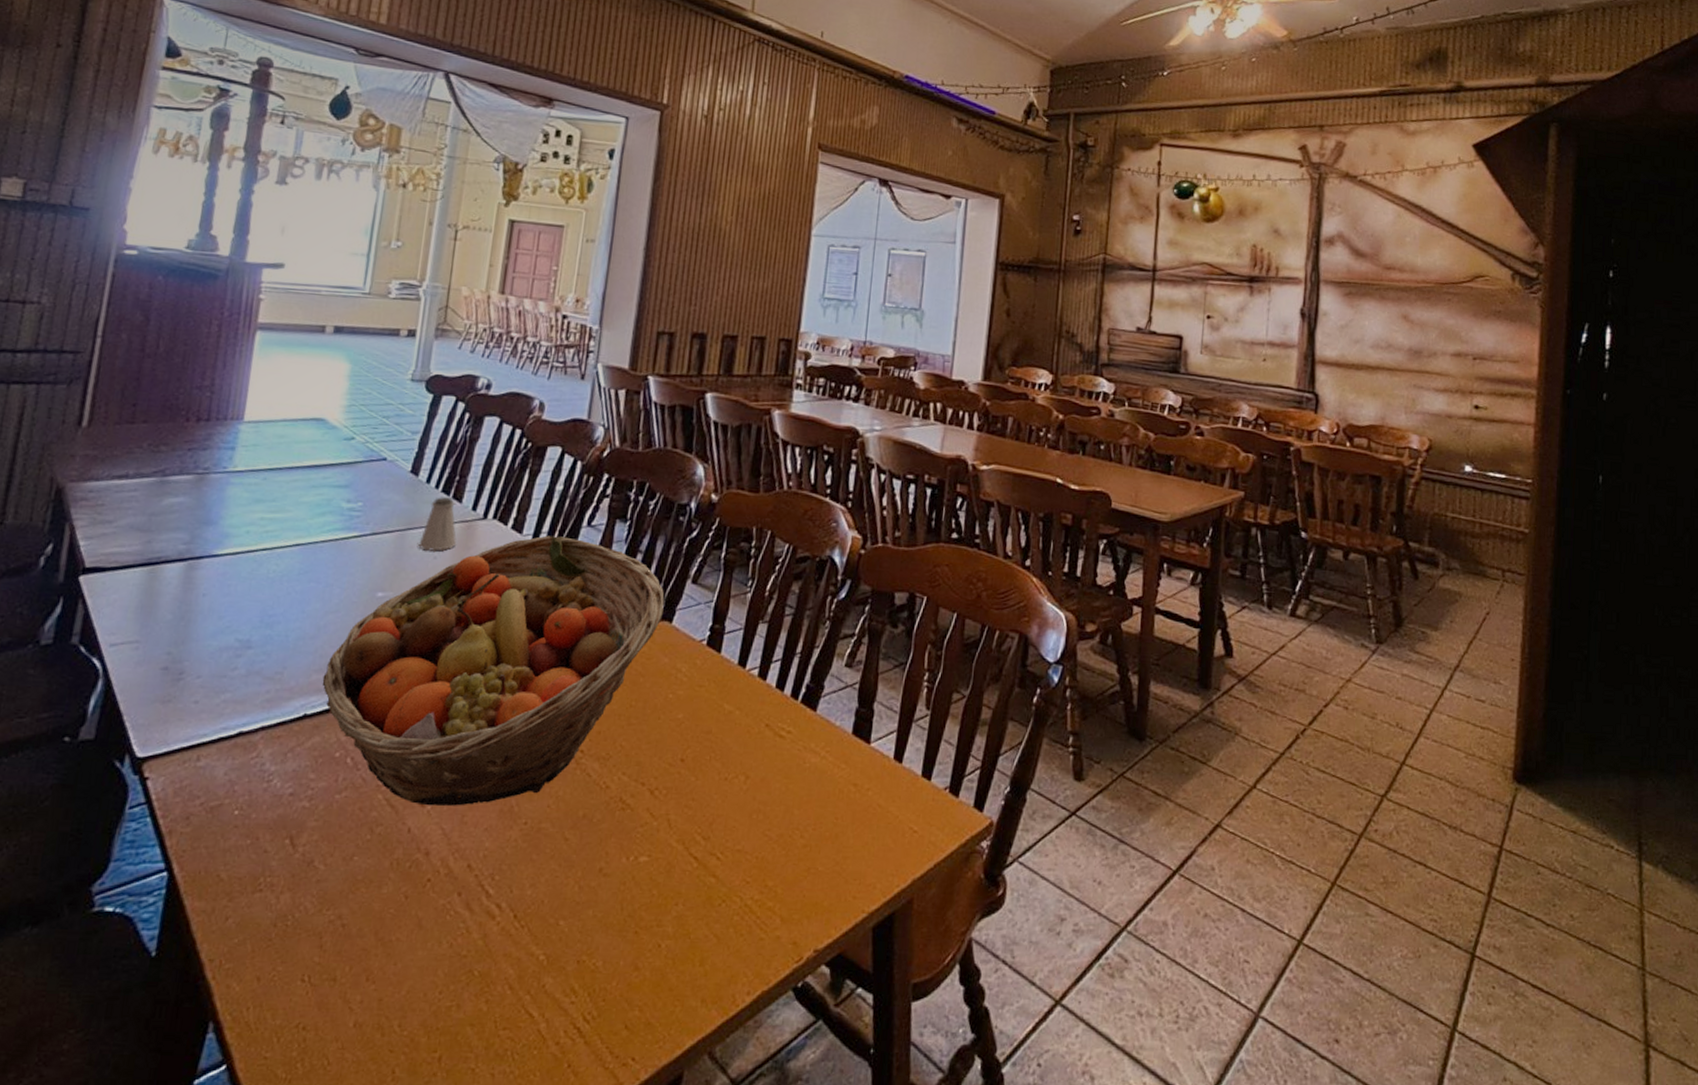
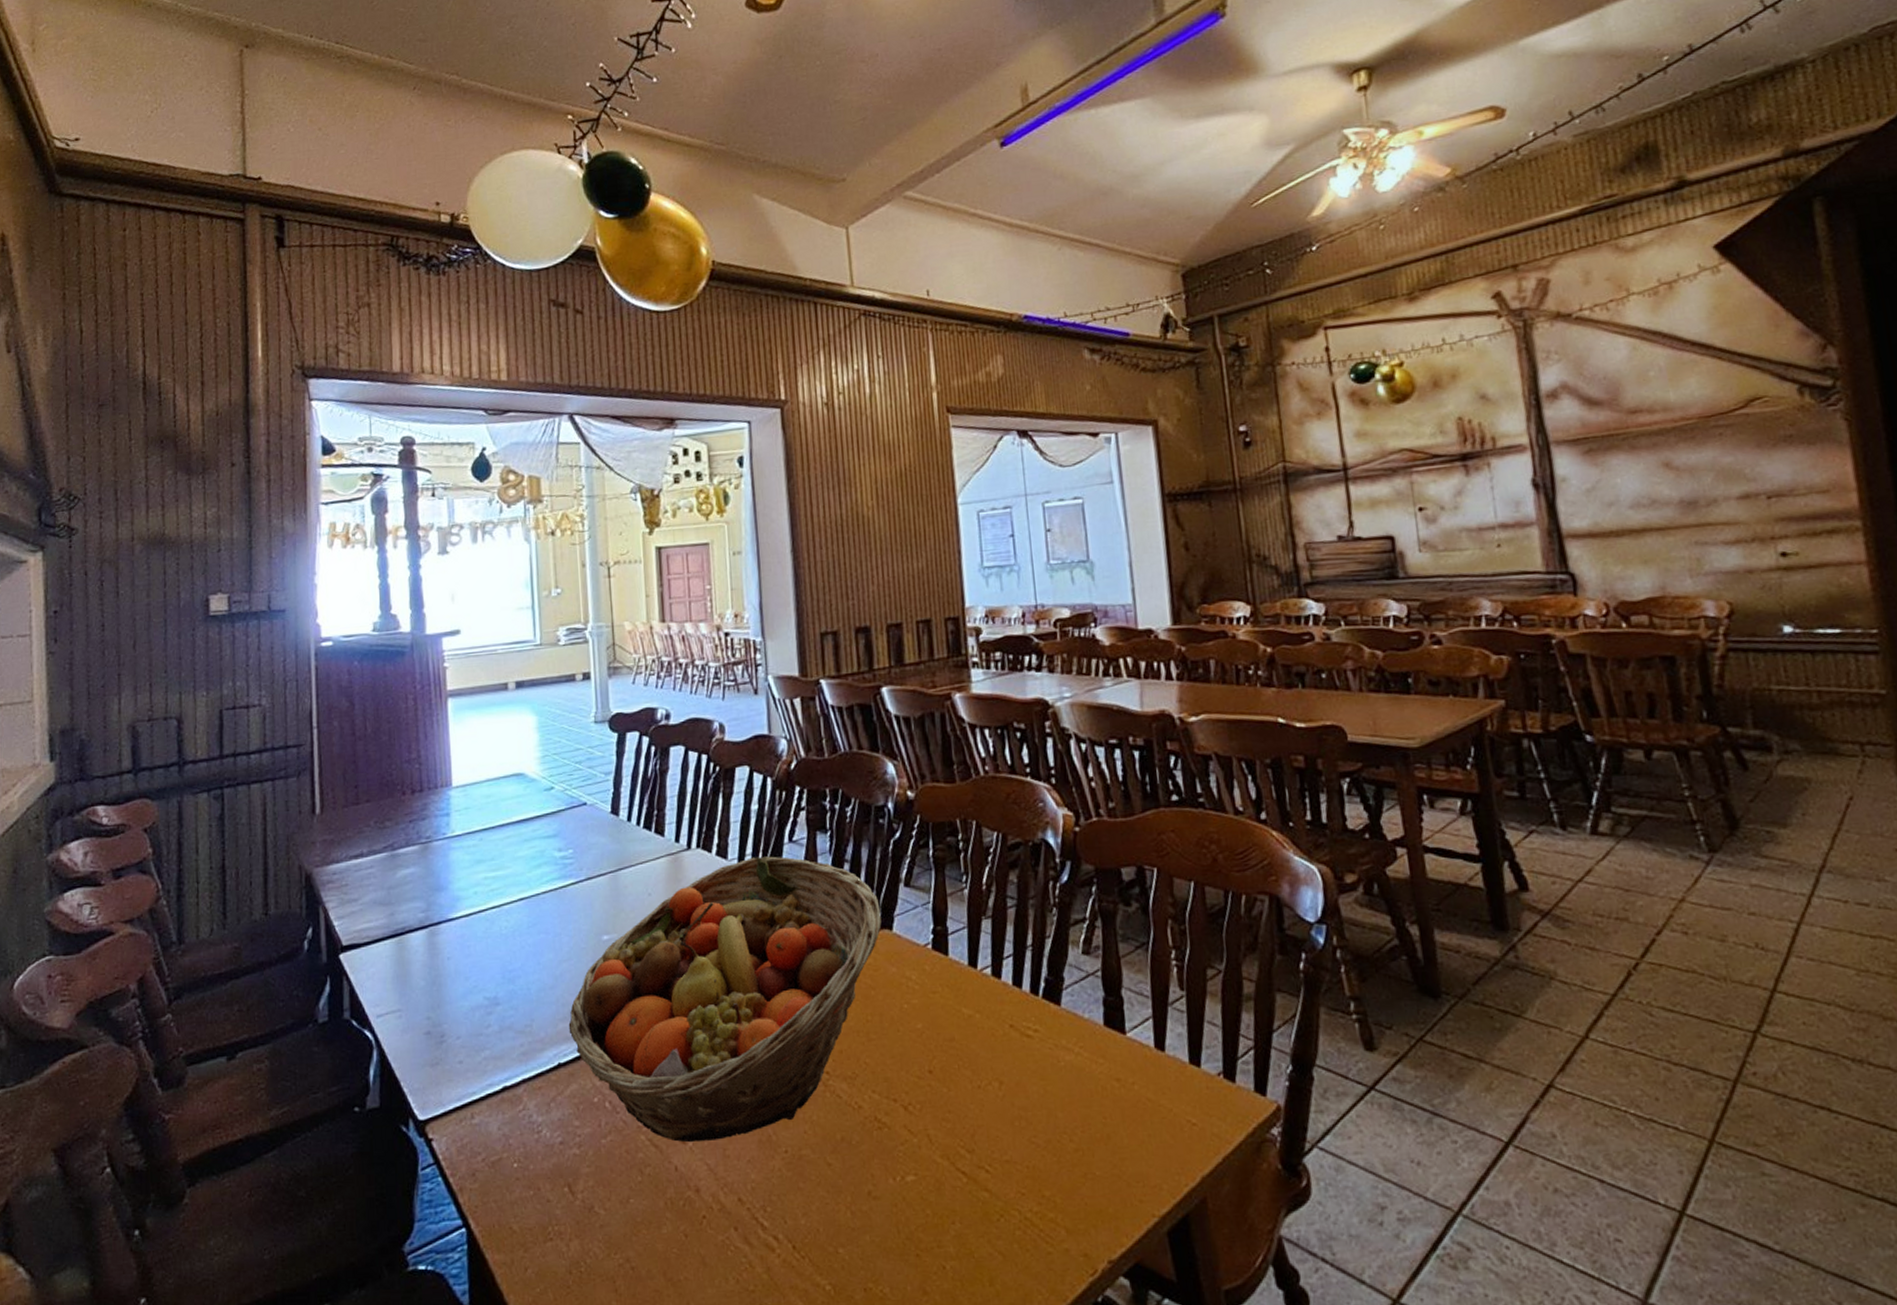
saltshaker: present [418,497,457,551] -> none [631,832,668,889]

